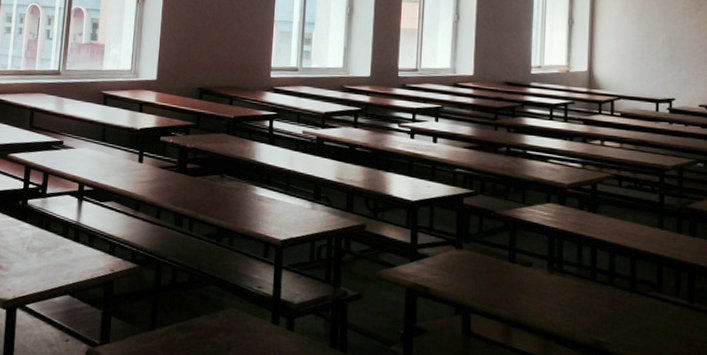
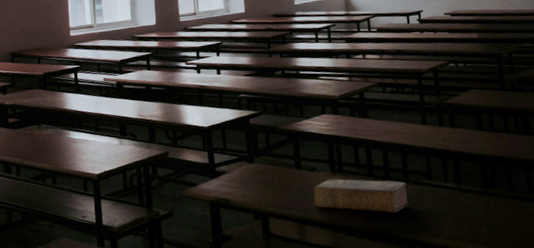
book: none [525,278,632,326] -> present [313,179,408,213]

